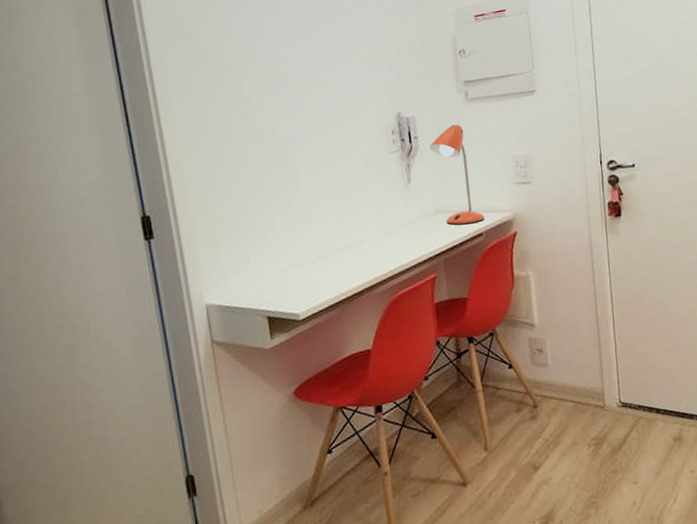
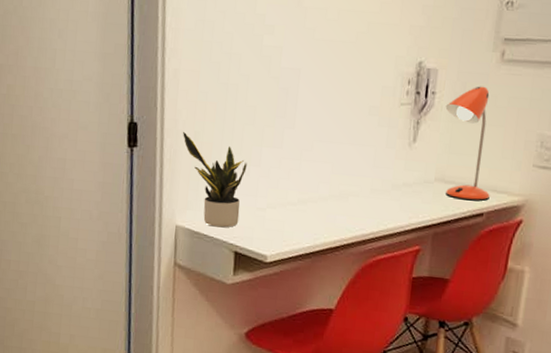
potted plant: none [195,214,266,298] -> present [182,131,247,228]

